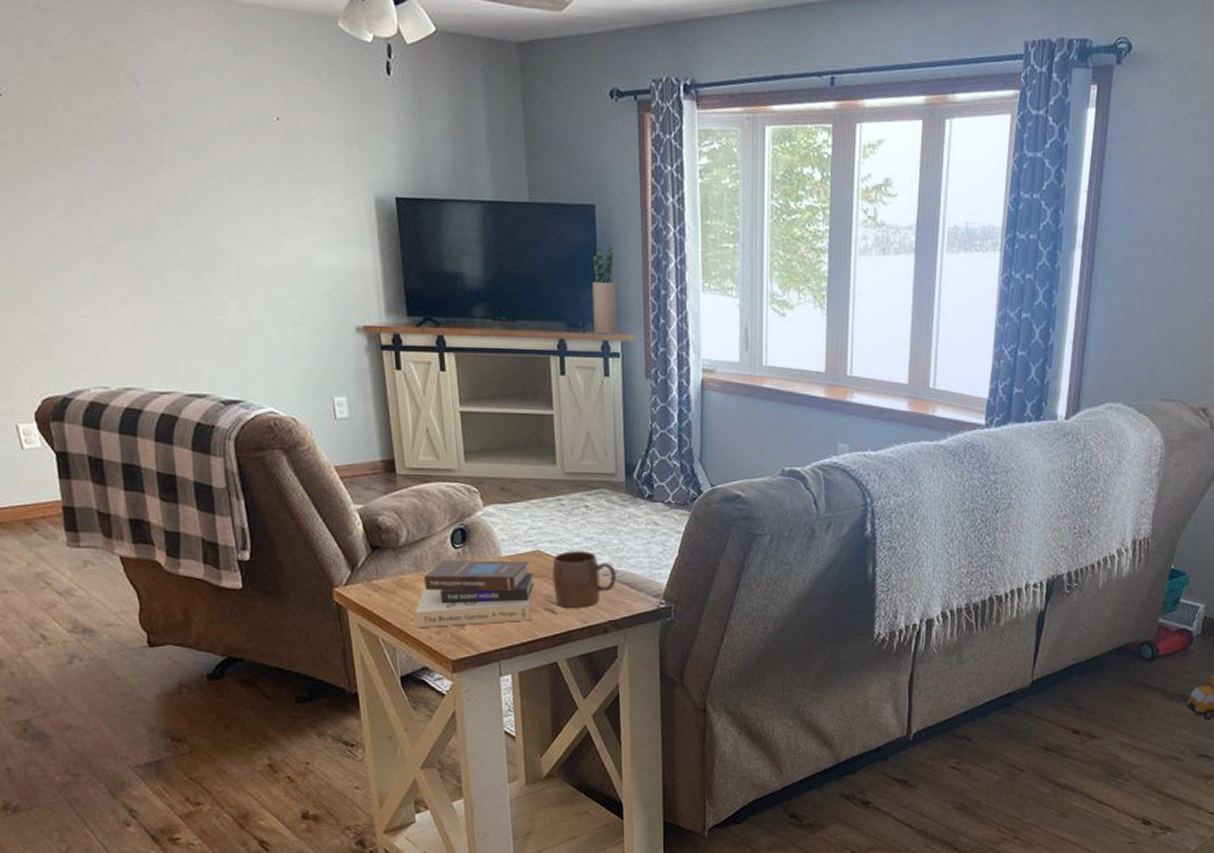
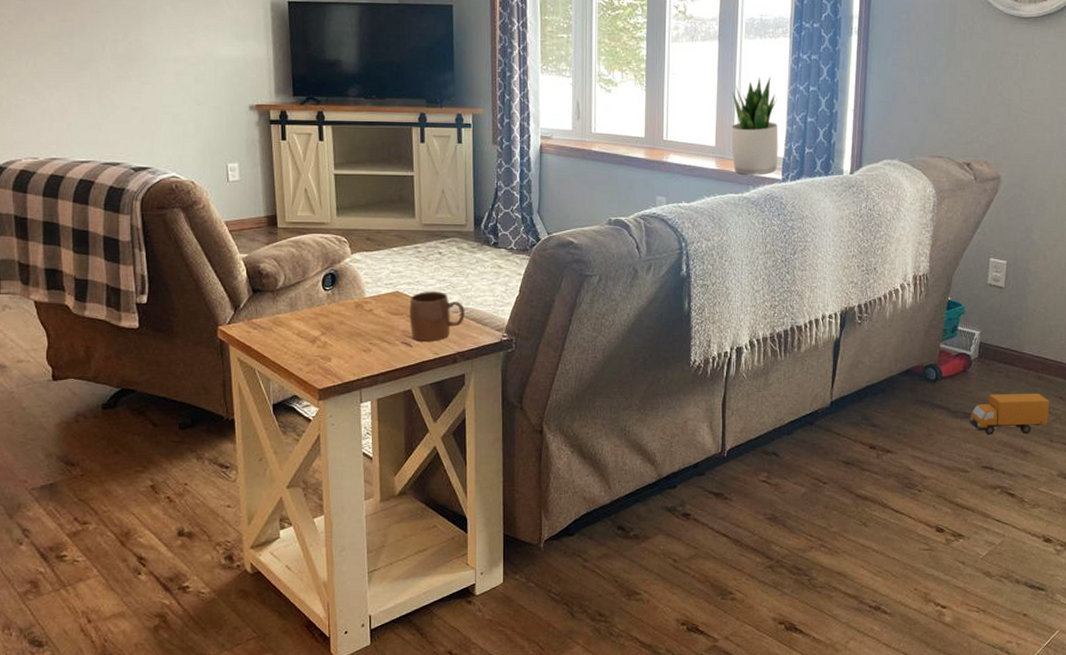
books: present [416,560,534,629] -> none [289,301,393,361]
vase: present [592,244,617,337] -> none [449,36,470,111]
planter: none [926,300,983,419] -> present [730,77,778,175]

